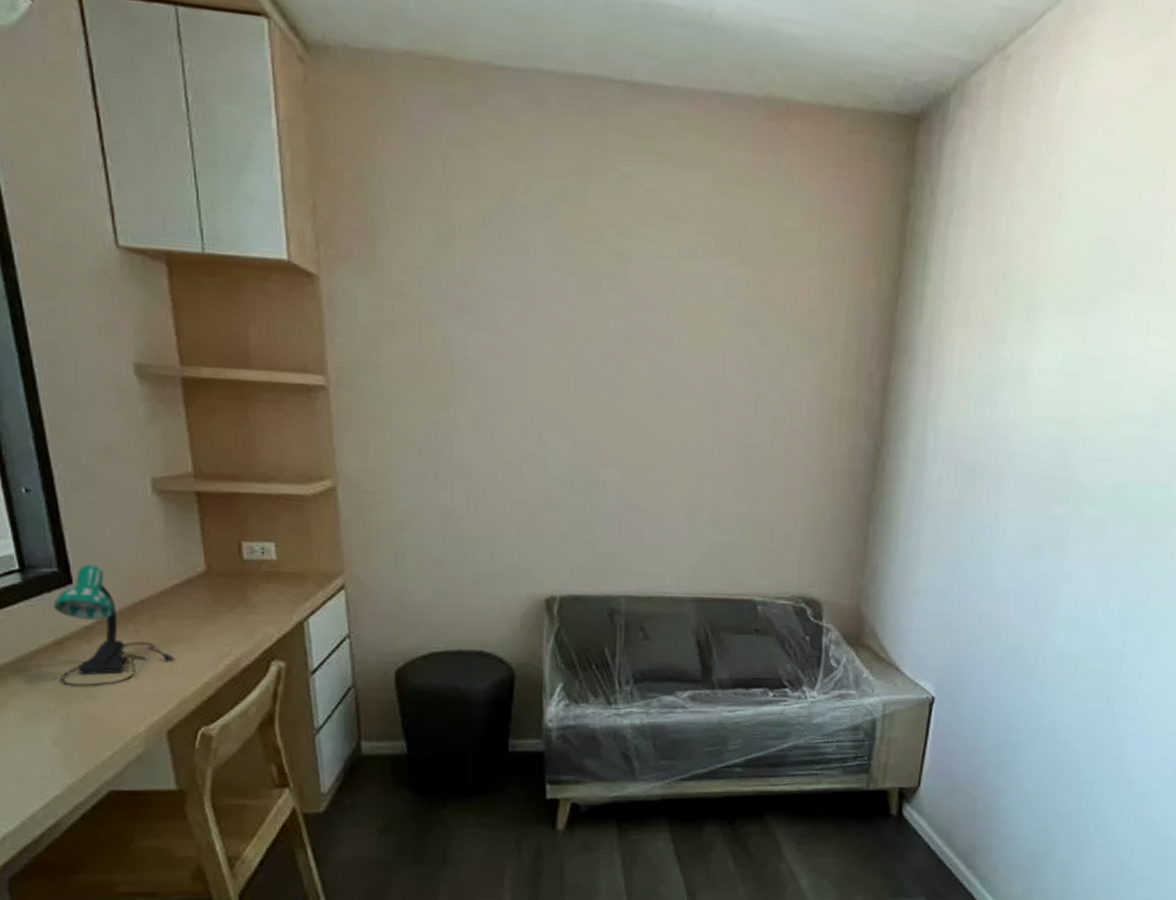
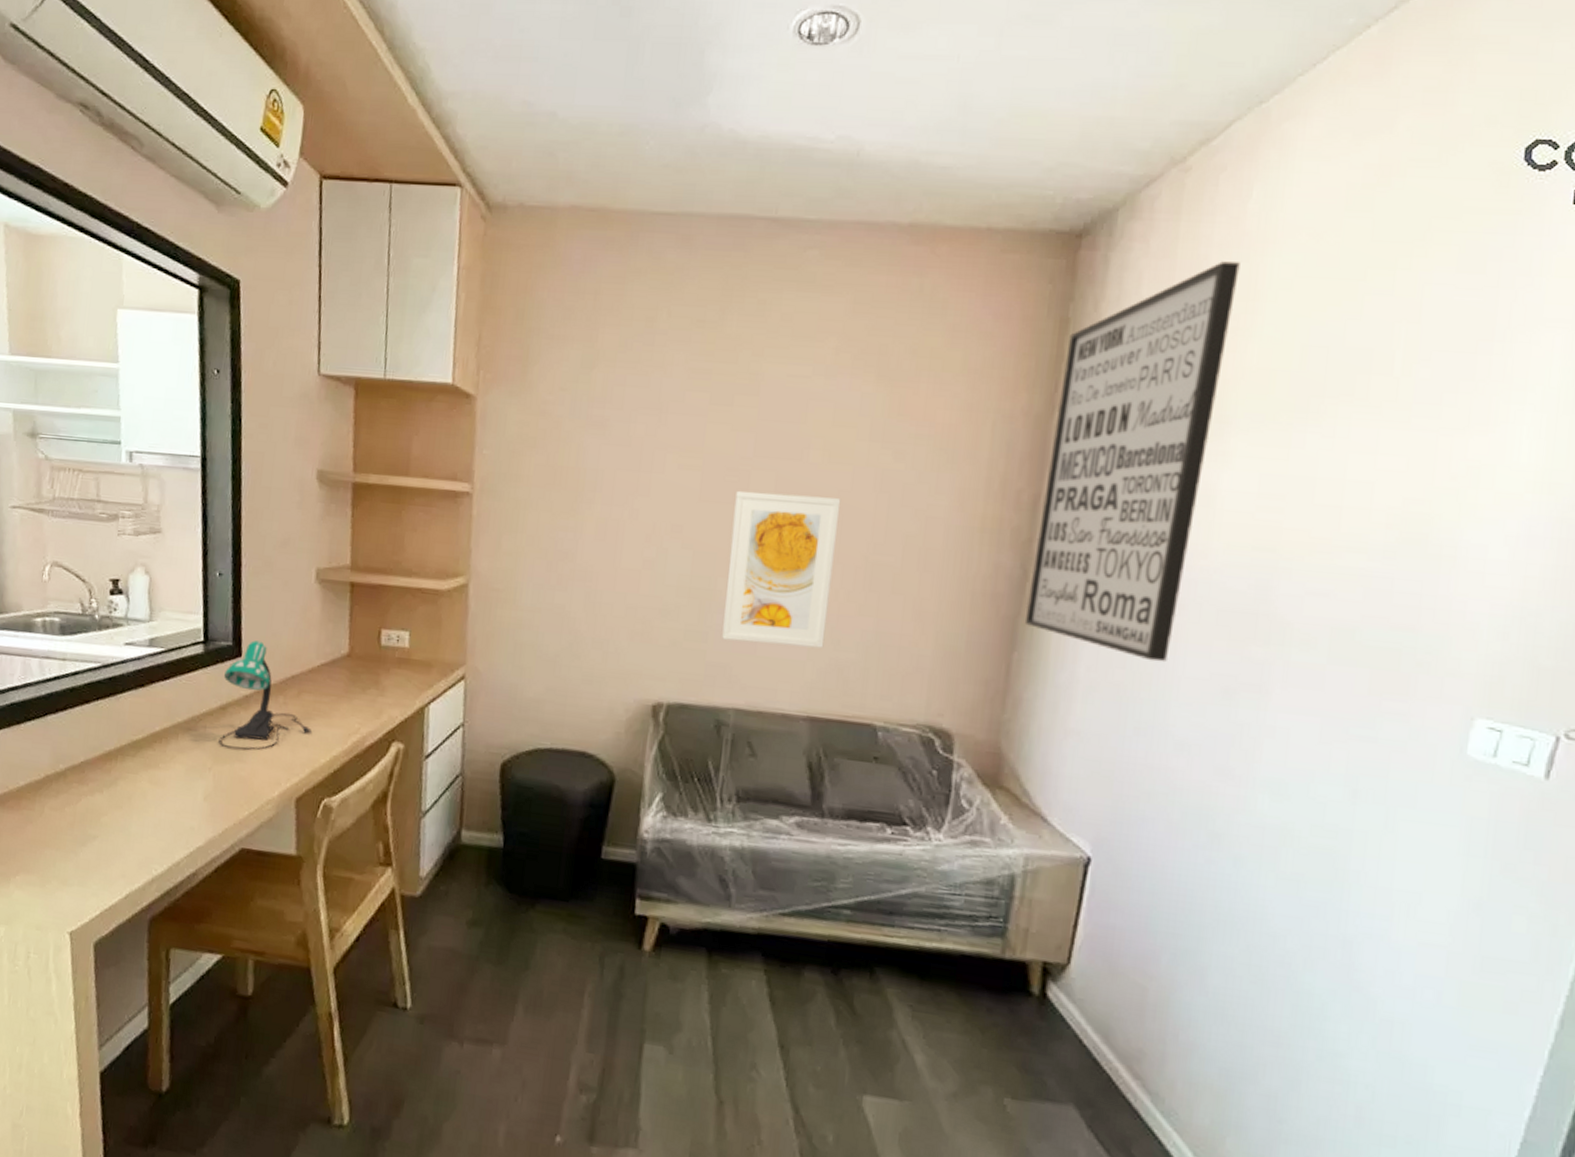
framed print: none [608,378,713,532] -> present [722,490,841,648]
wall art: none [878,152,1050,525] -> present [1024,261,1240,663]

